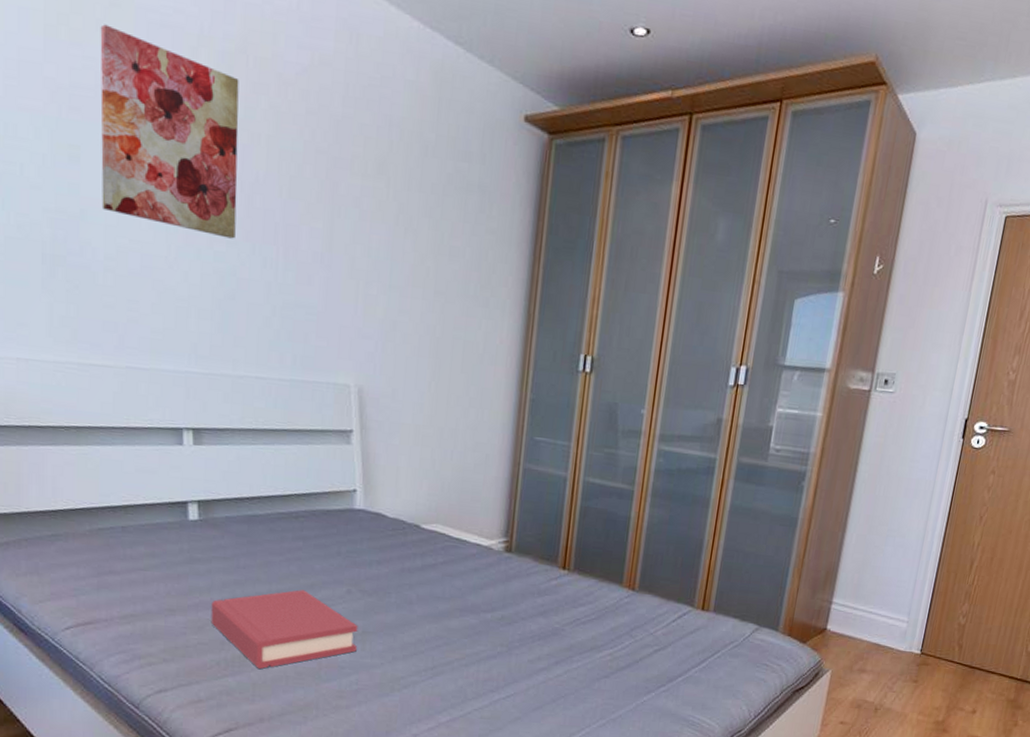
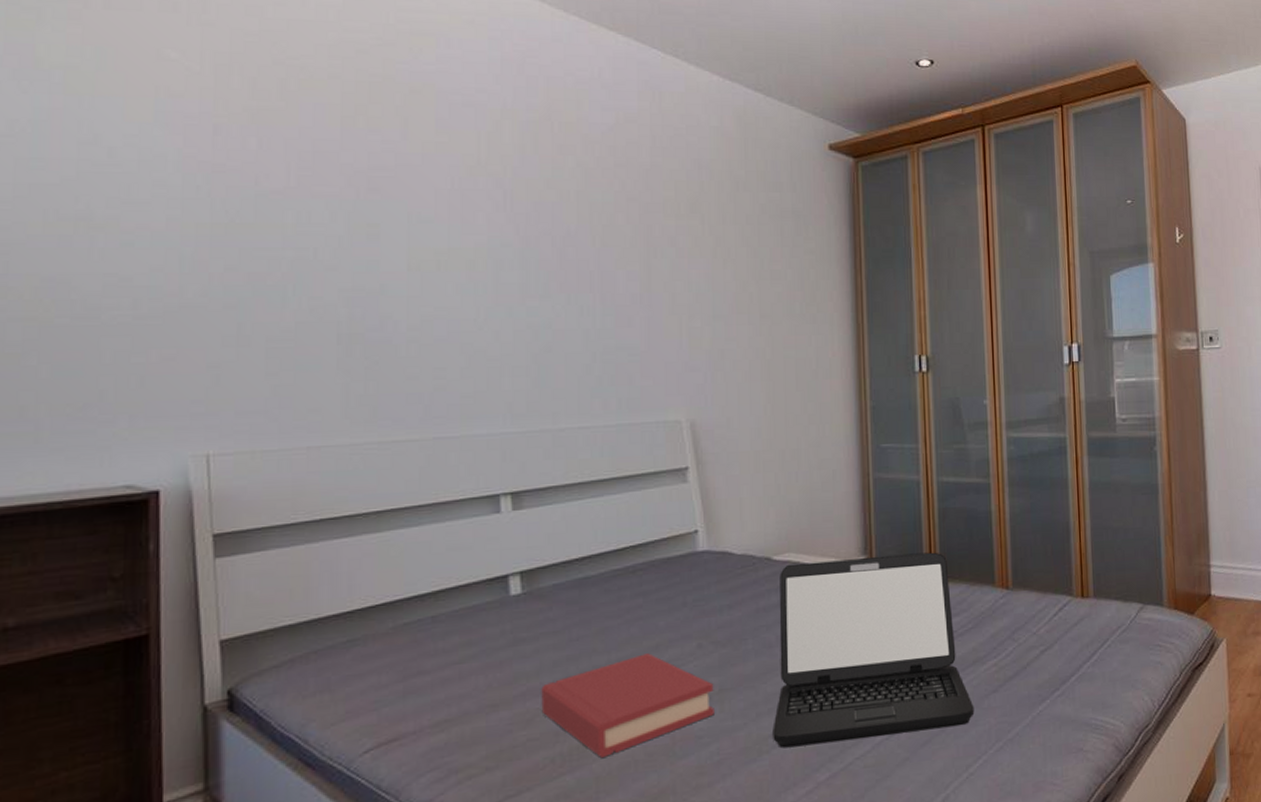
wall art: present [100,24,239,239] -> none [400,110,549,293]
laptop: none [404,534,585,700] -> present [772,552,975,749]

